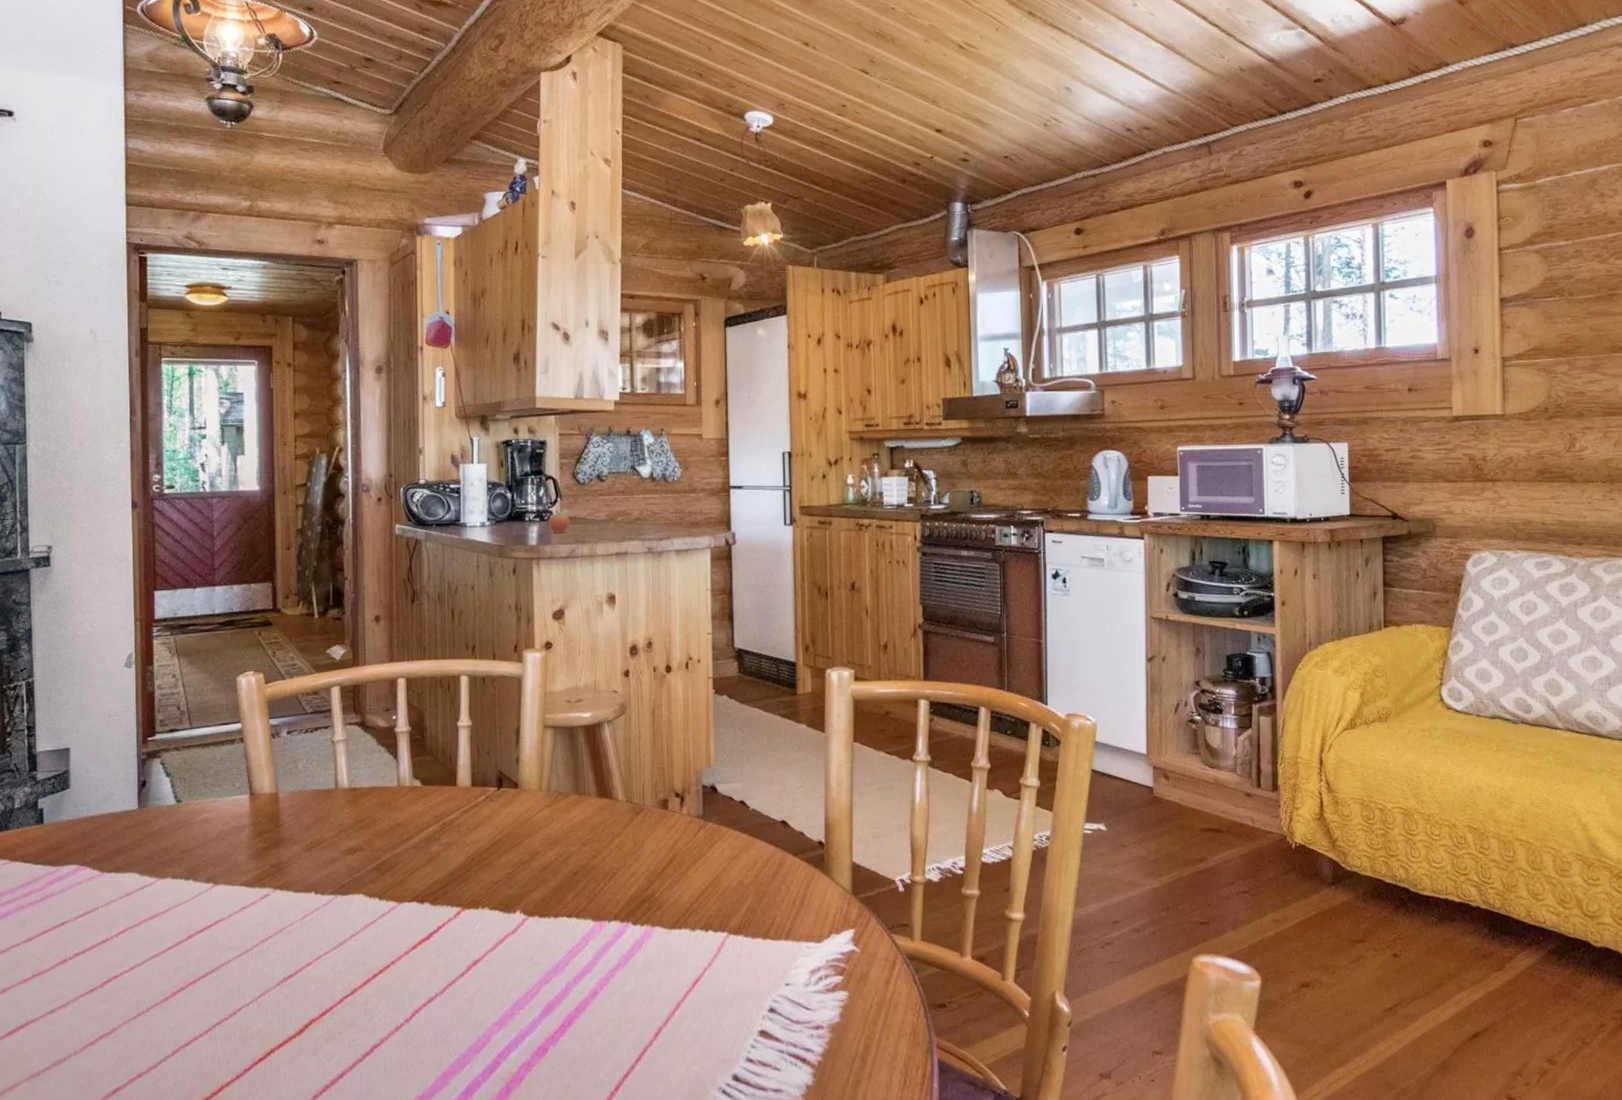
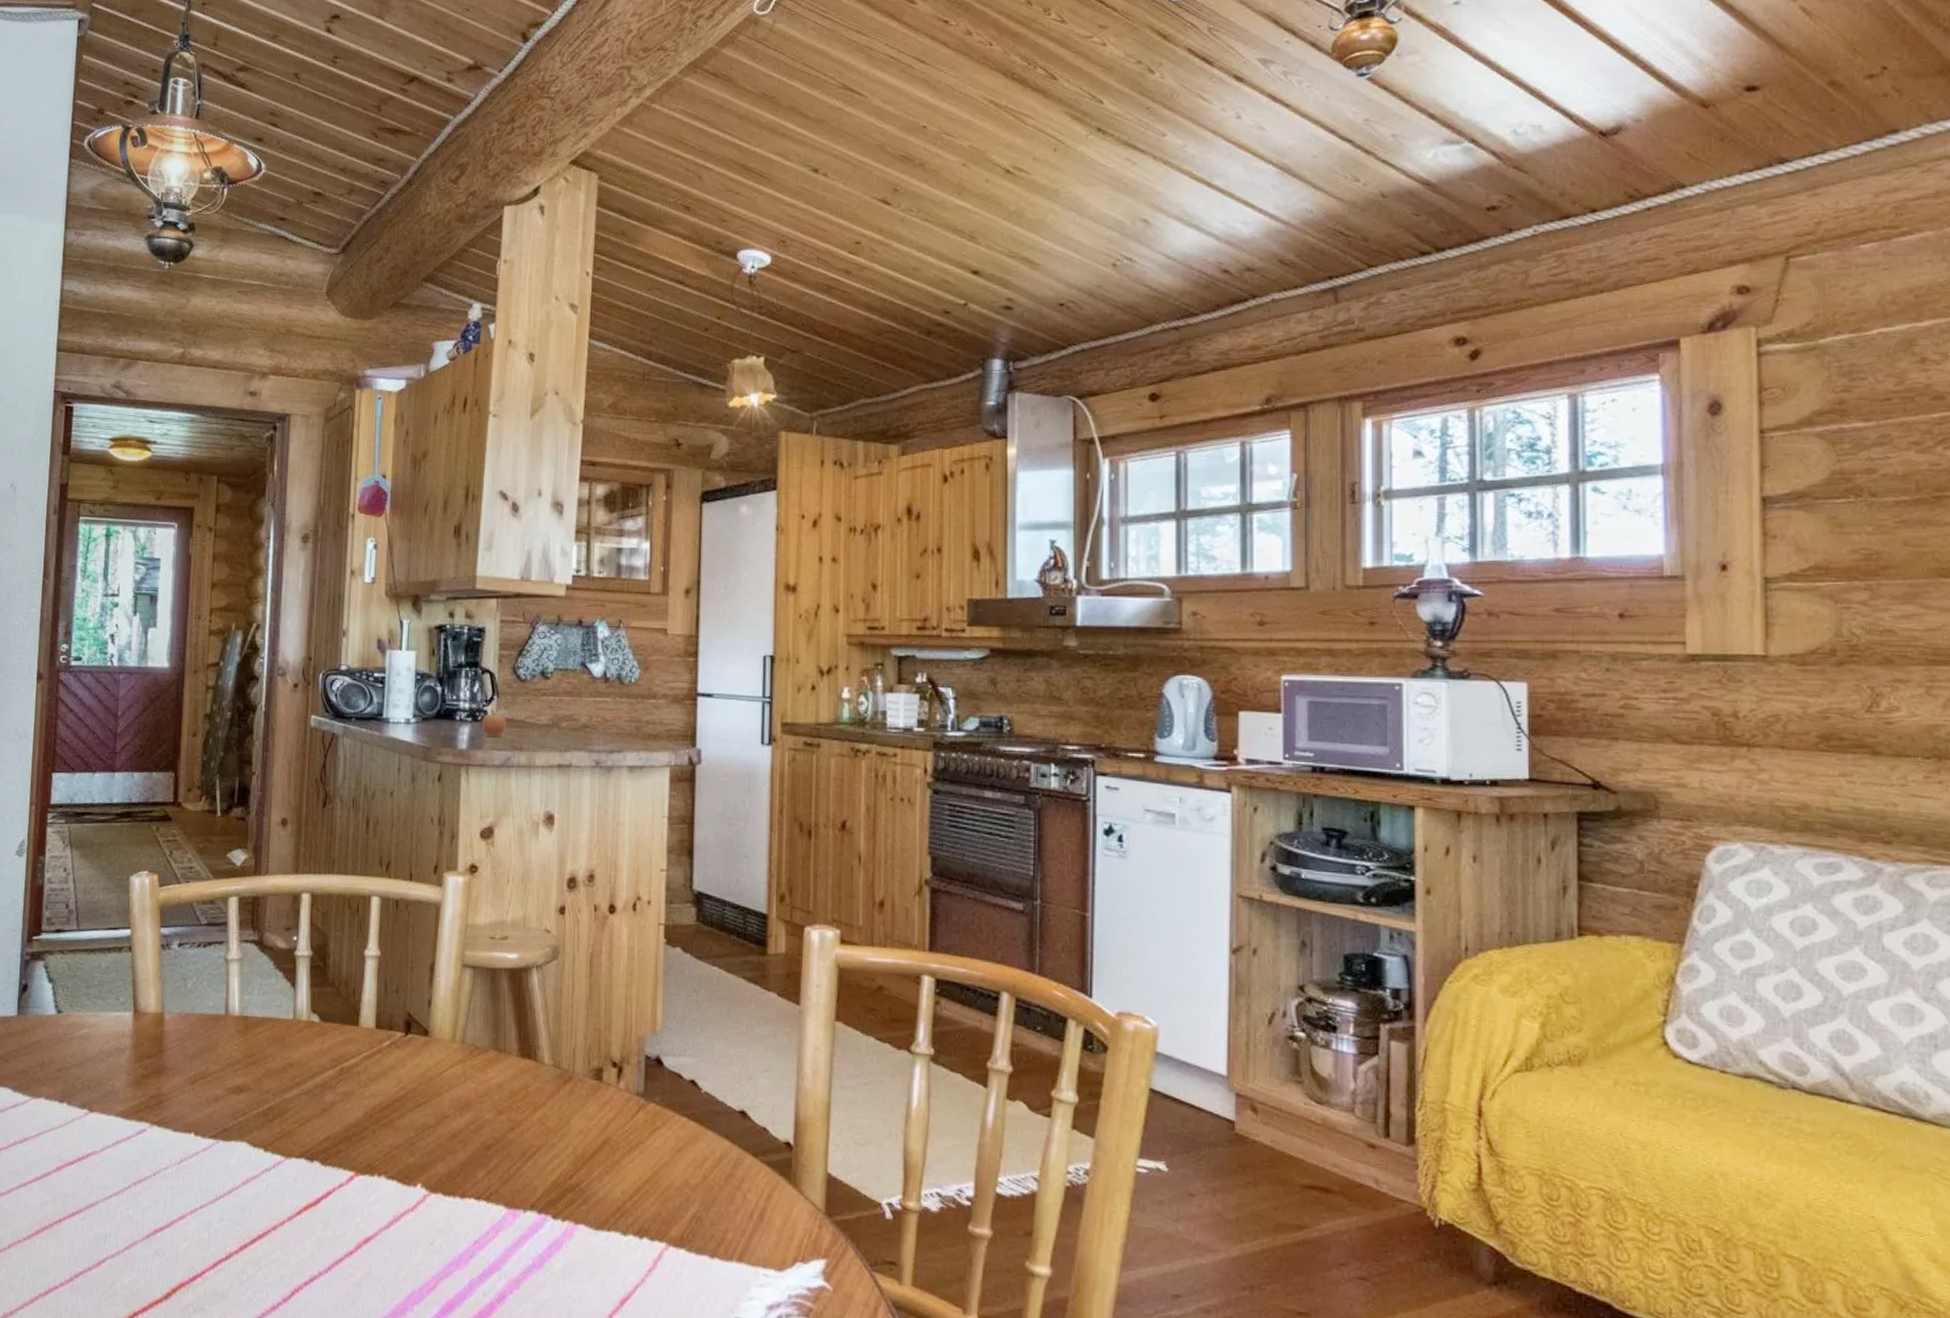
mug: present [948,490,978,515] -> none [970,714,1009,746]

